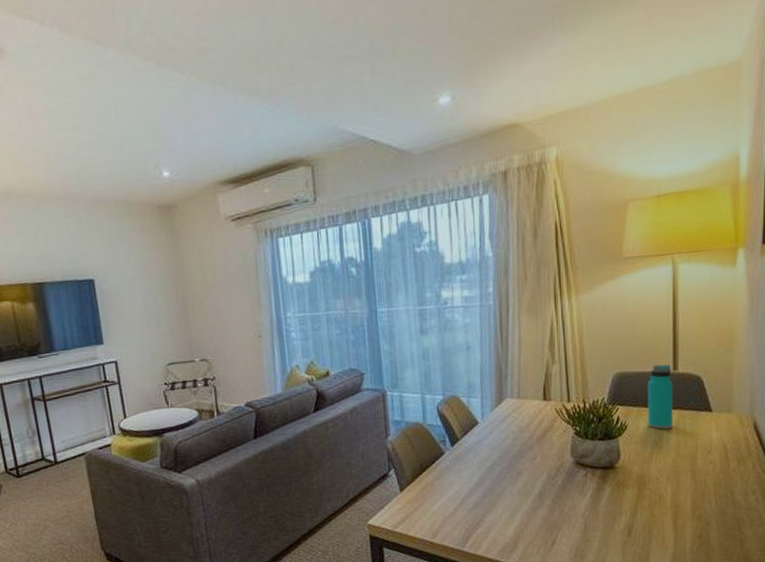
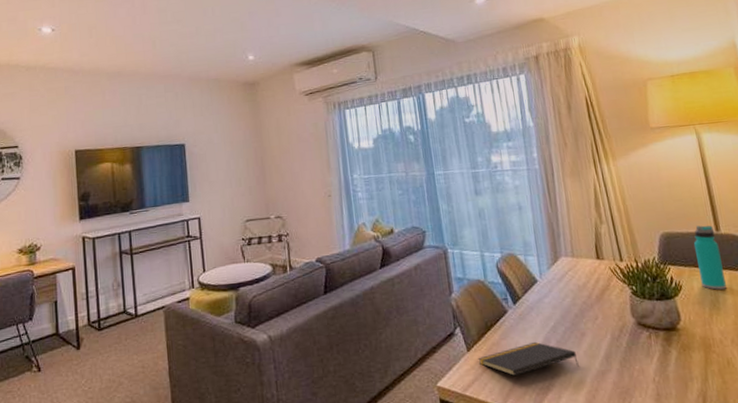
notepad: none [410,481,511,514] -> present [478,341,579,376]

